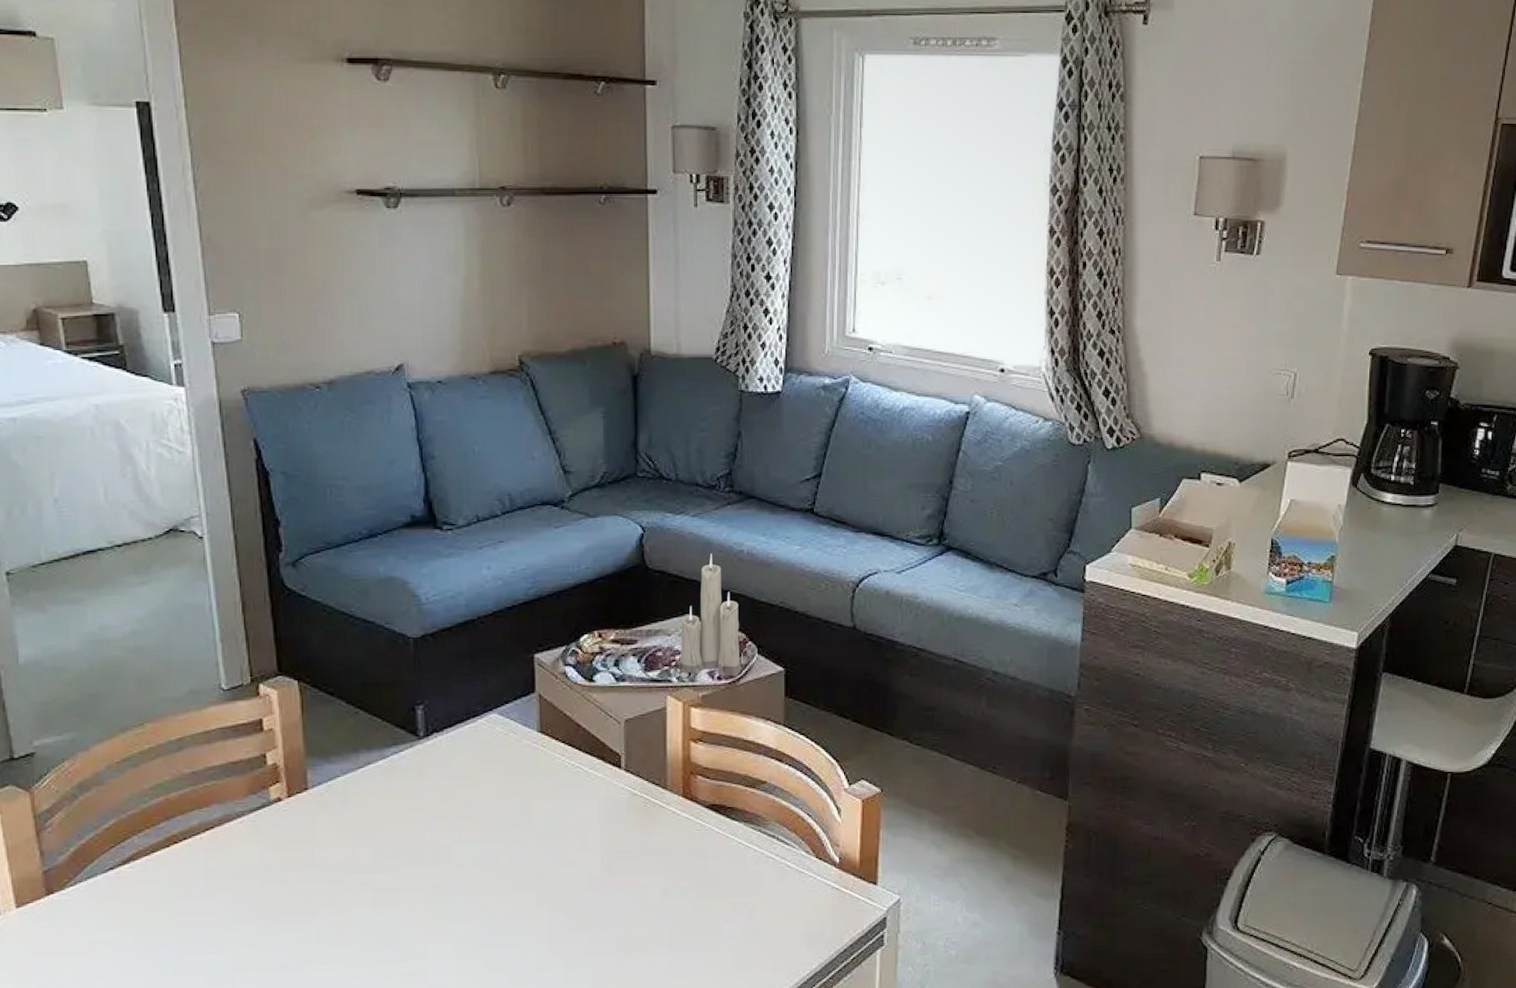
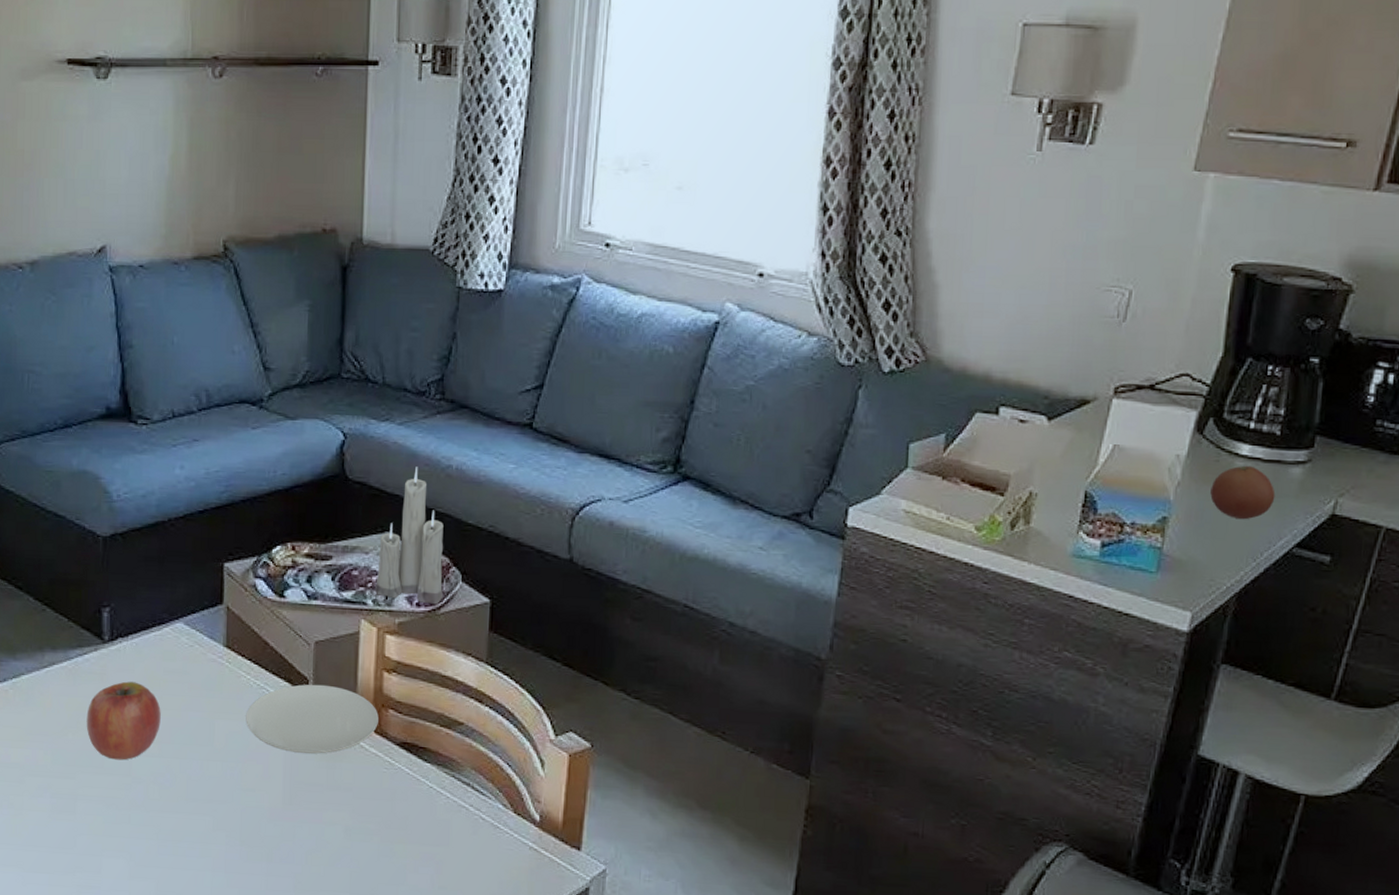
fruit: none [405,773,479,849] -> present [86,681,161,760]
plate: none [562,759,688,824] -> present [246,684,379,754]
fruit: none [1366,510,1413,554] -> present [1210,465,1276,520]

